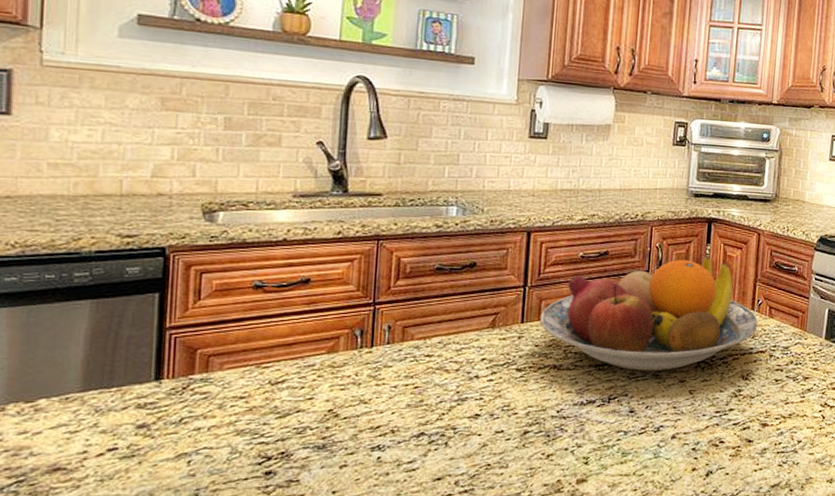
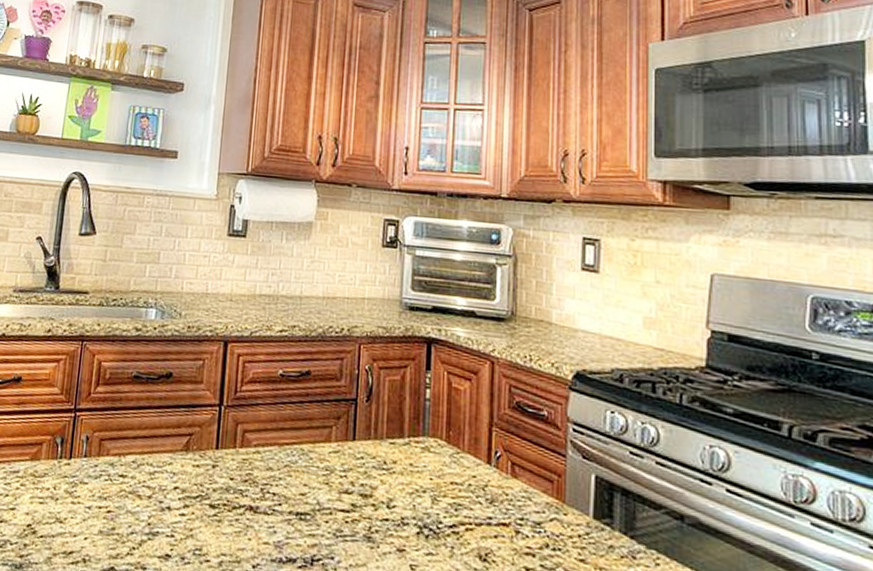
fruit bowl: present [540,255,759,371] -> none [236,385,498,533]

